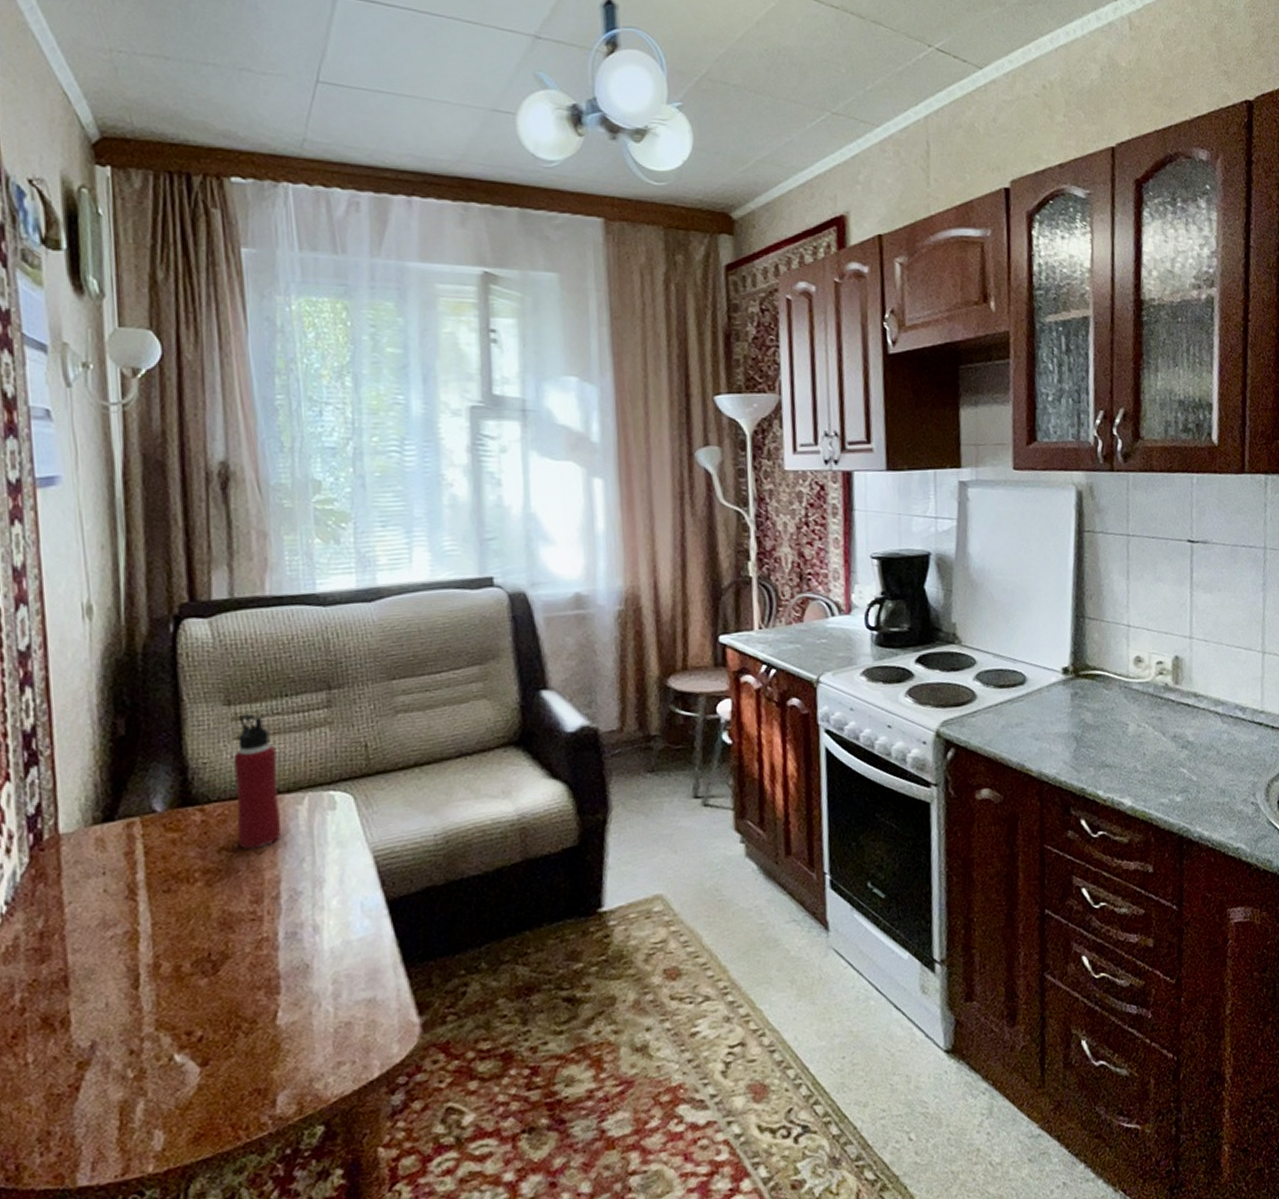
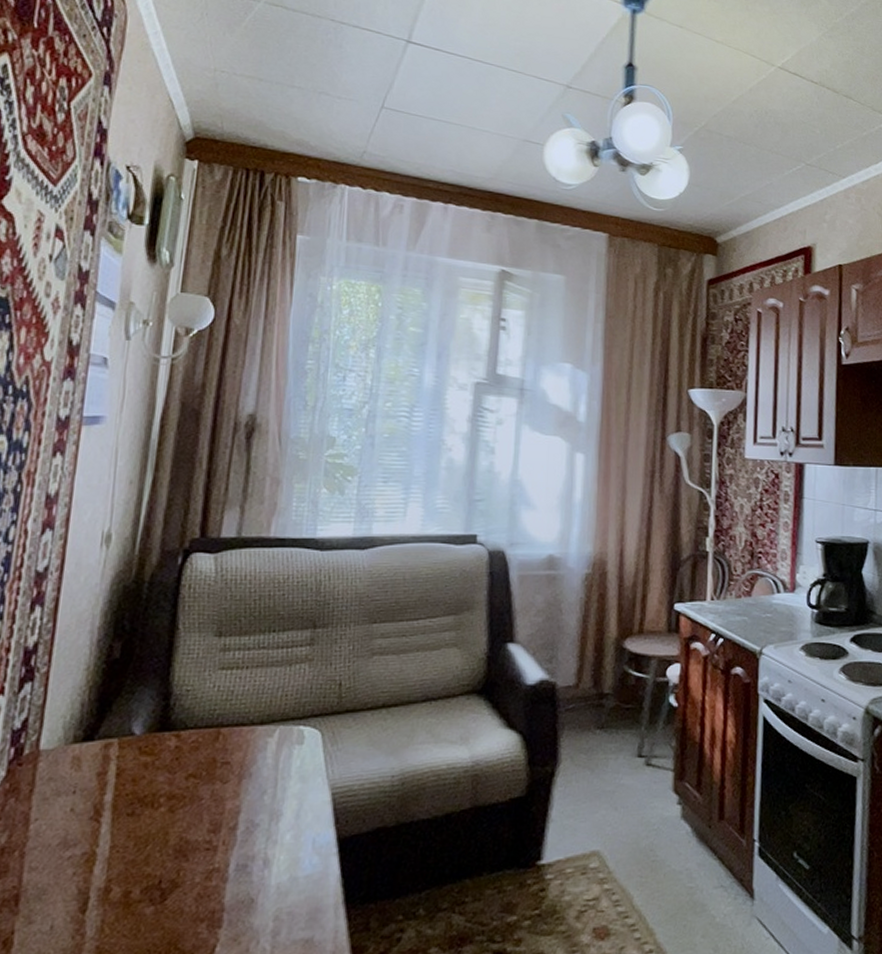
water bottle: present [233,713,282,850] -> none [206,646,257,778]

